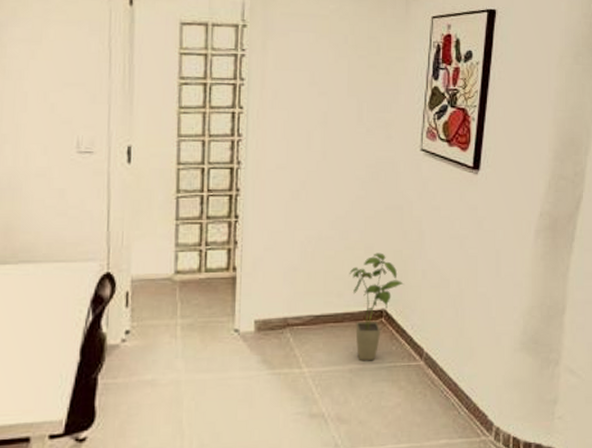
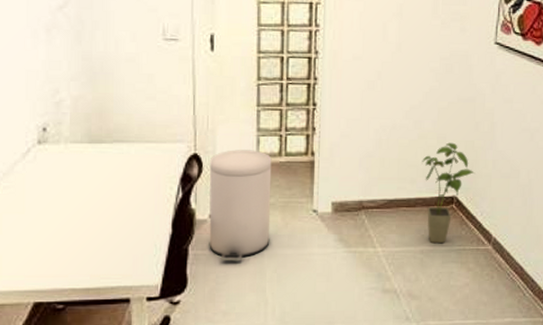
pedal bin: none [120,267,191,390] -> present [209,150,272,261]

